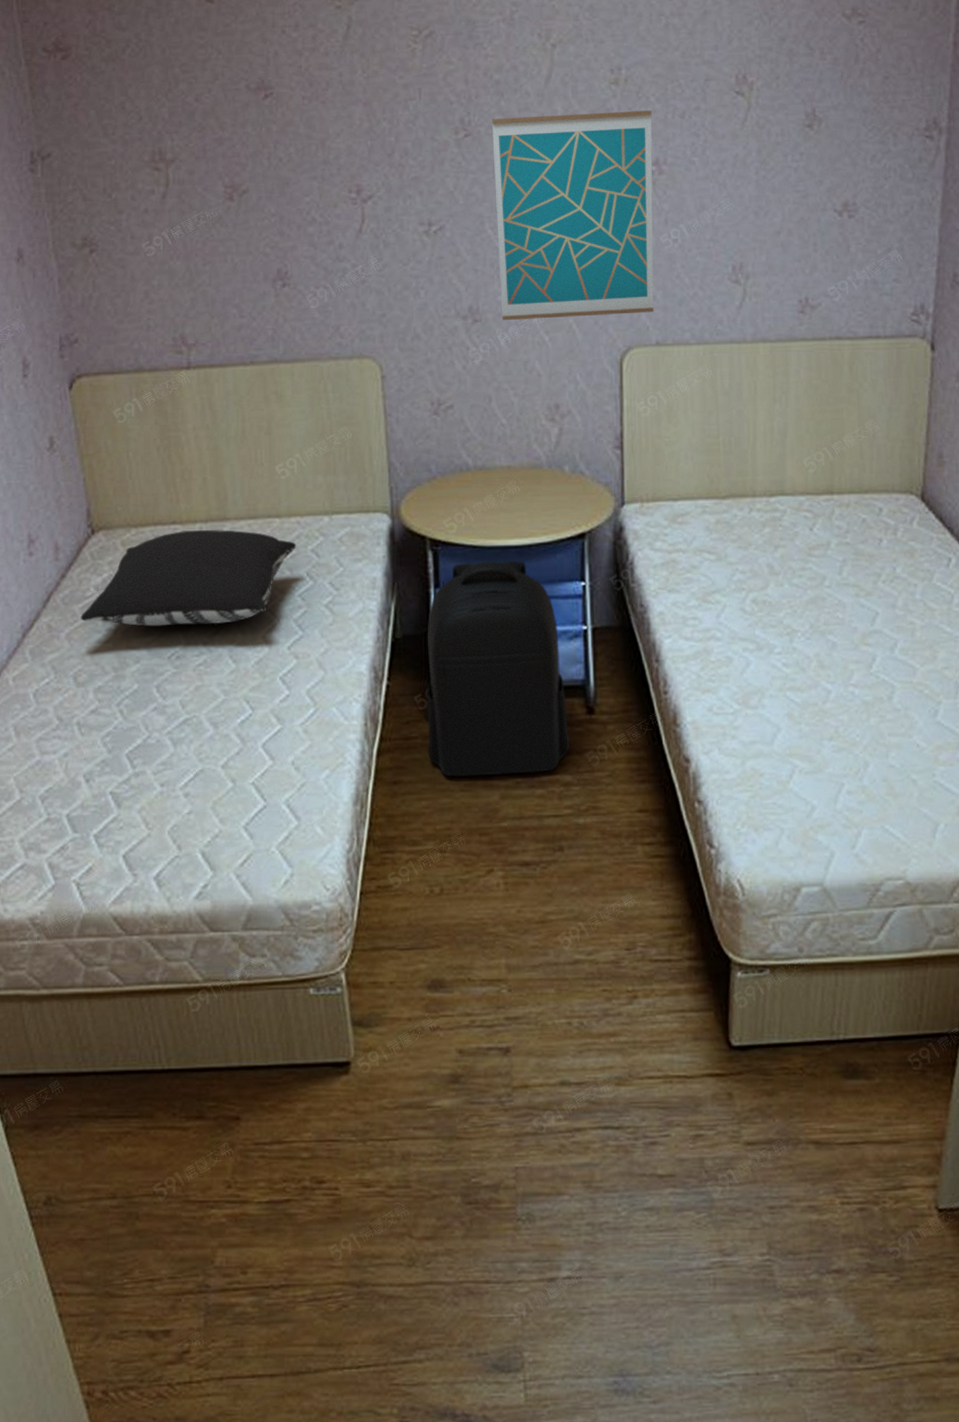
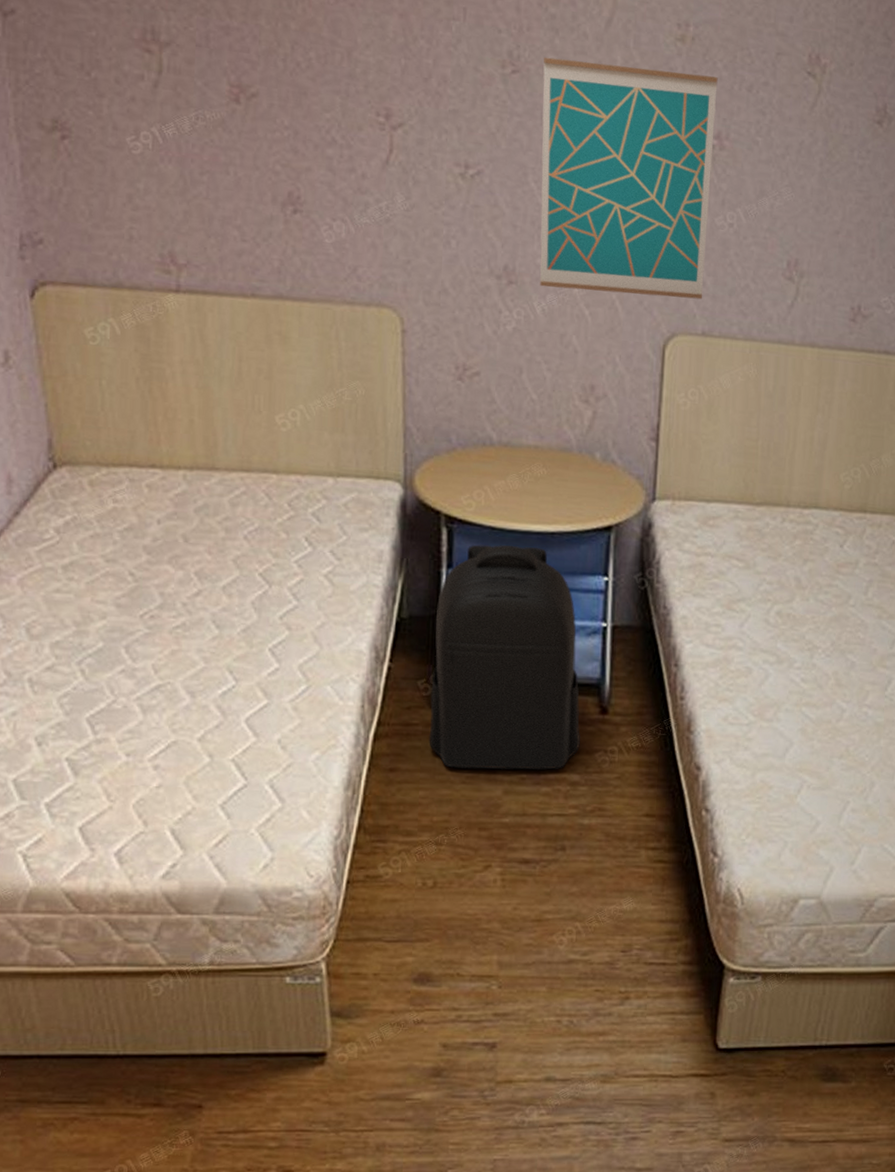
pillow: present [80,530,296,627] -> none [36,476,295,585]

